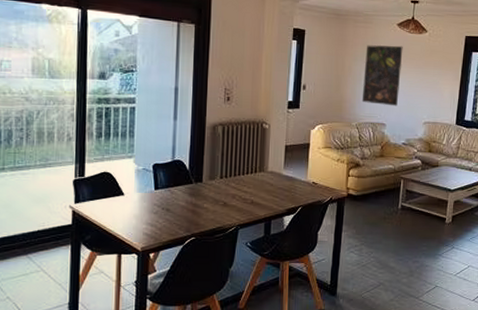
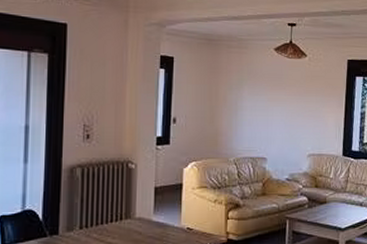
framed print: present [361,45,403,107] -> none [239,71,282,138]

